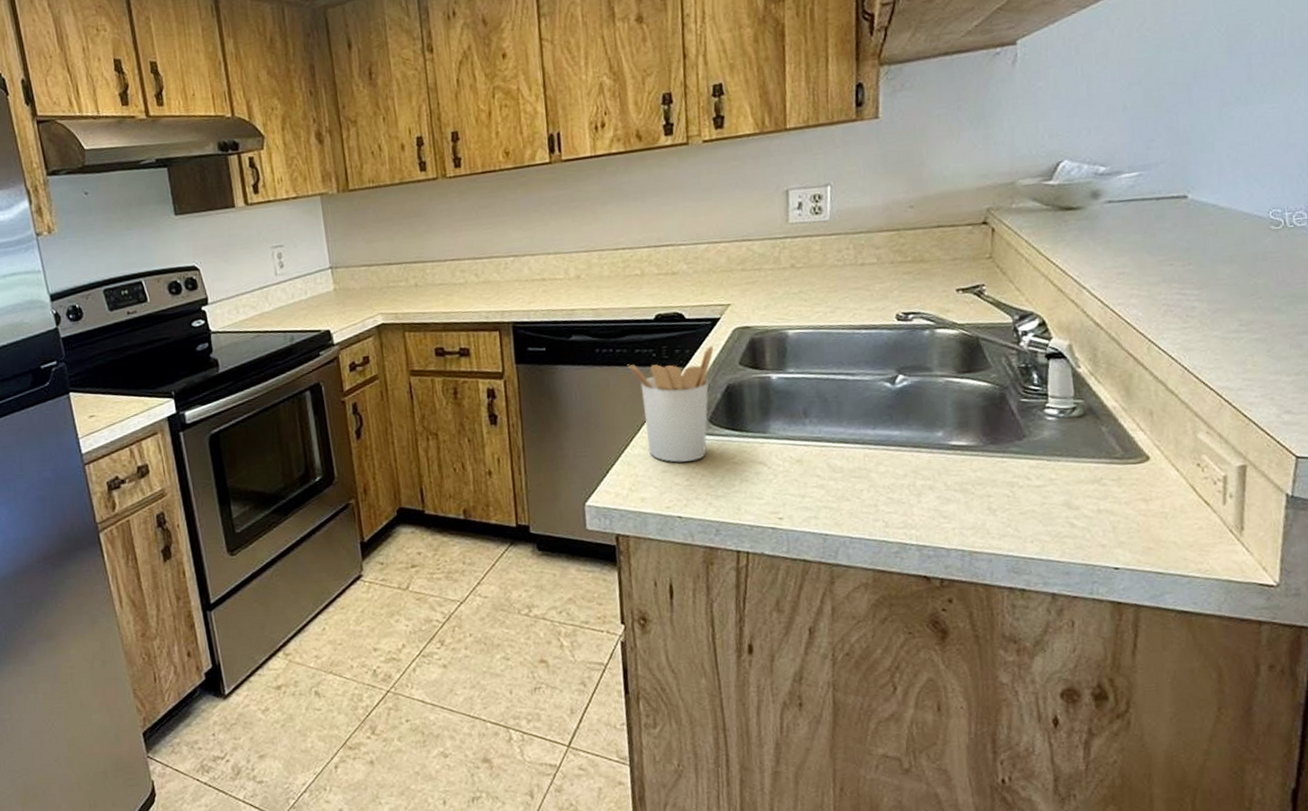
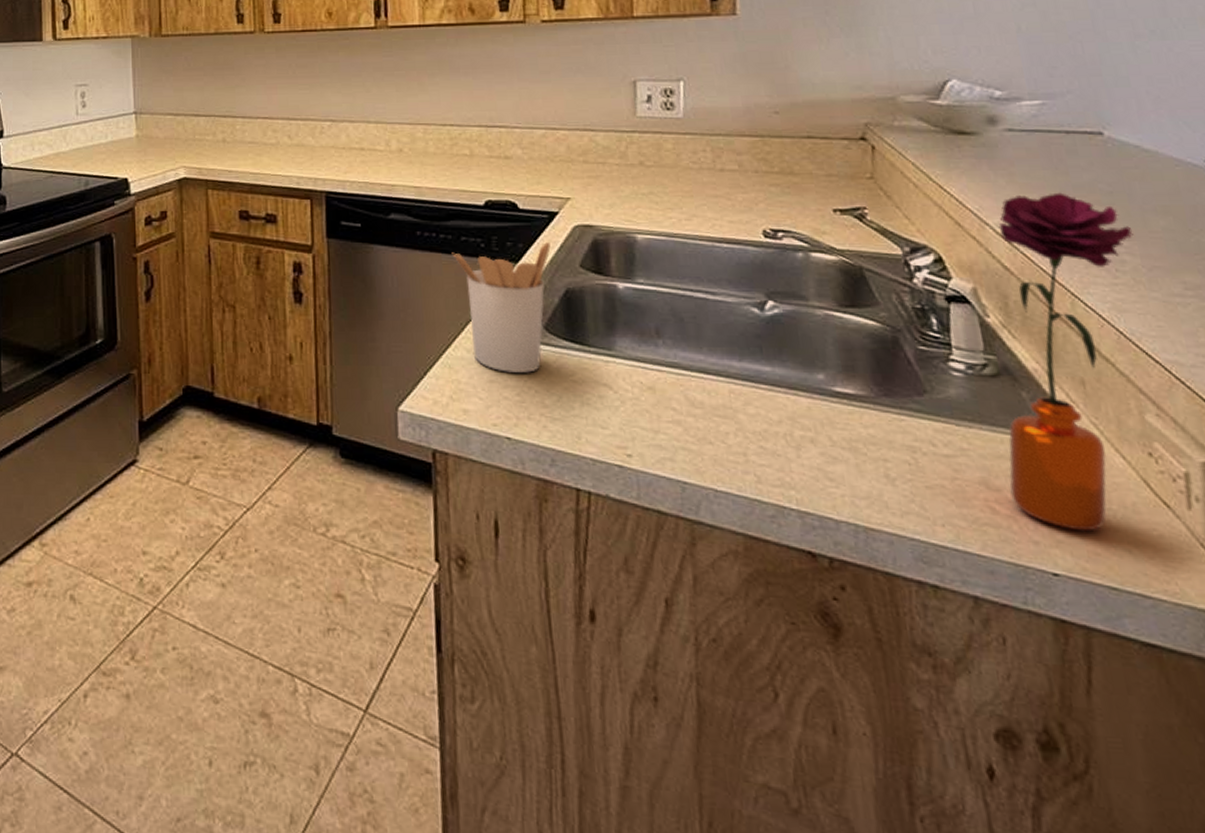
flower: none [1086,253,1204,533] -> present [998,192,1134,532]

